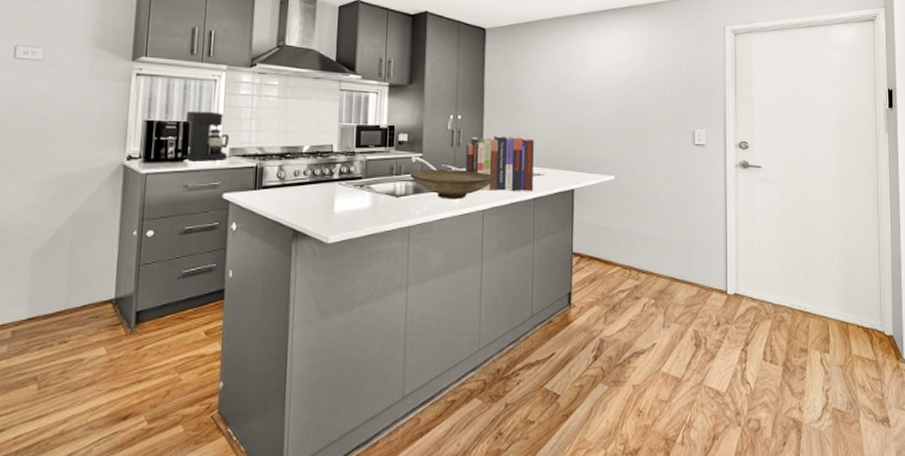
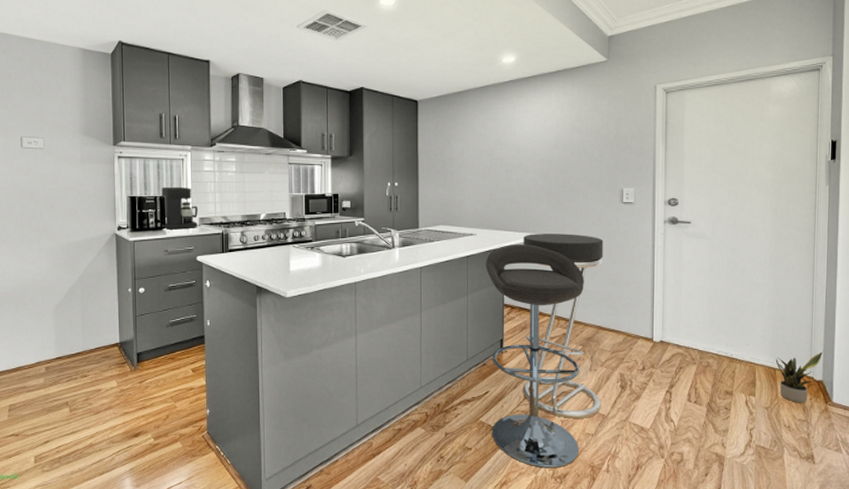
decorative bowl: present [410,169,495,200] -> none [354,232,431,258]
books: present [465,136,534,191] -> none [403,201,466,250]
bar stool: none [554,186,656,443] -> present [486,244,584,468]
bar stool: none [591,175,676,383] -> present [522,234,604,419]
potted plant: none [847,304,892,360] -> present [775,352,823,403]

